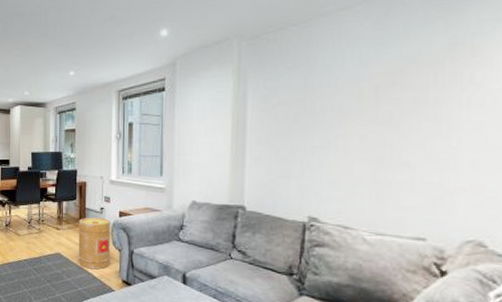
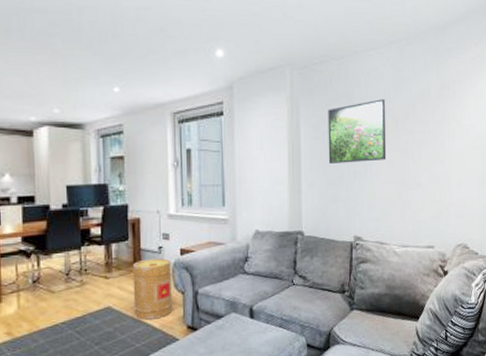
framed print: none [279,64,360,137] -> present [328,99,387,163]

